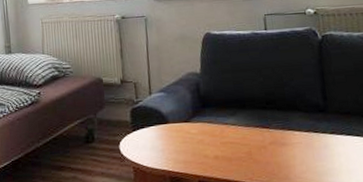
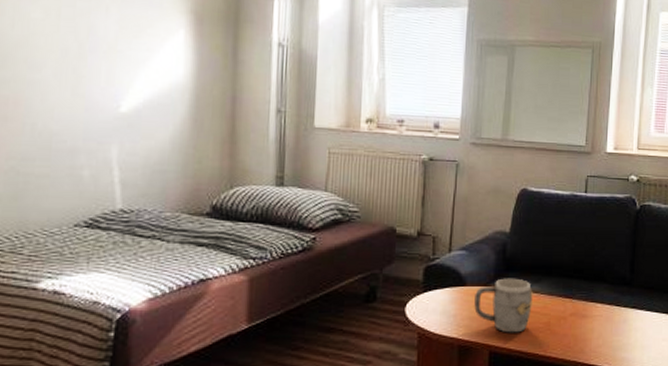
mug: none [177,113,232,164] -> present [474,278,533,333]

